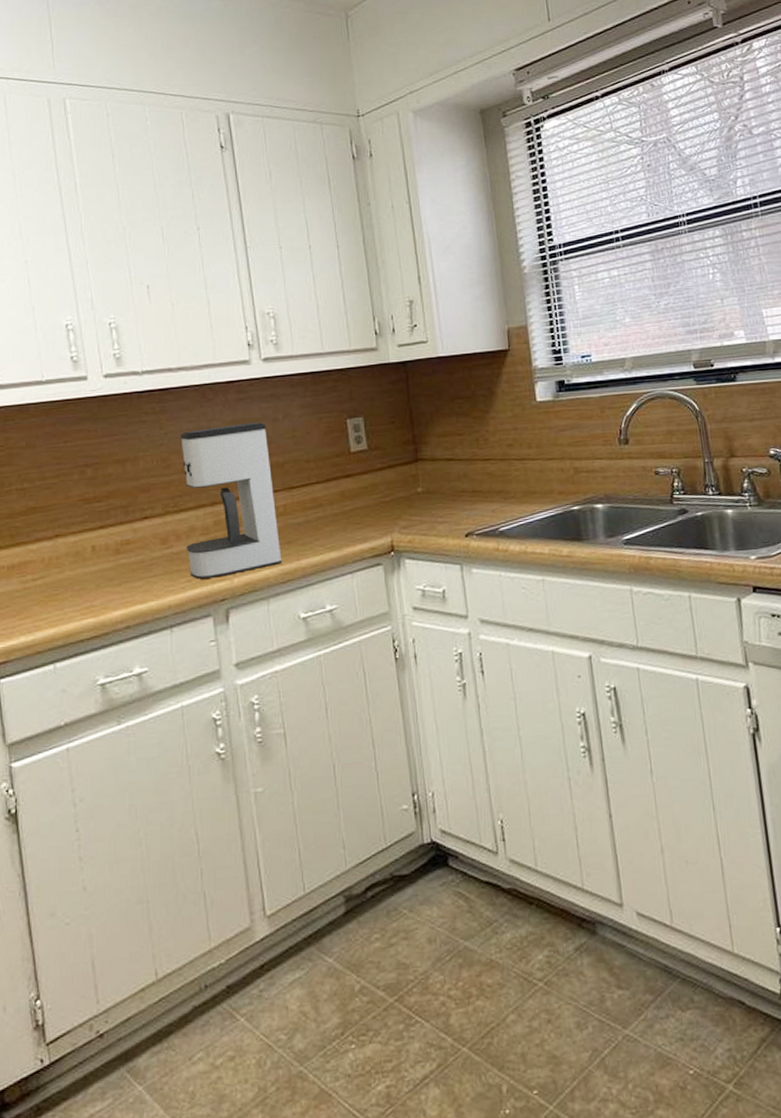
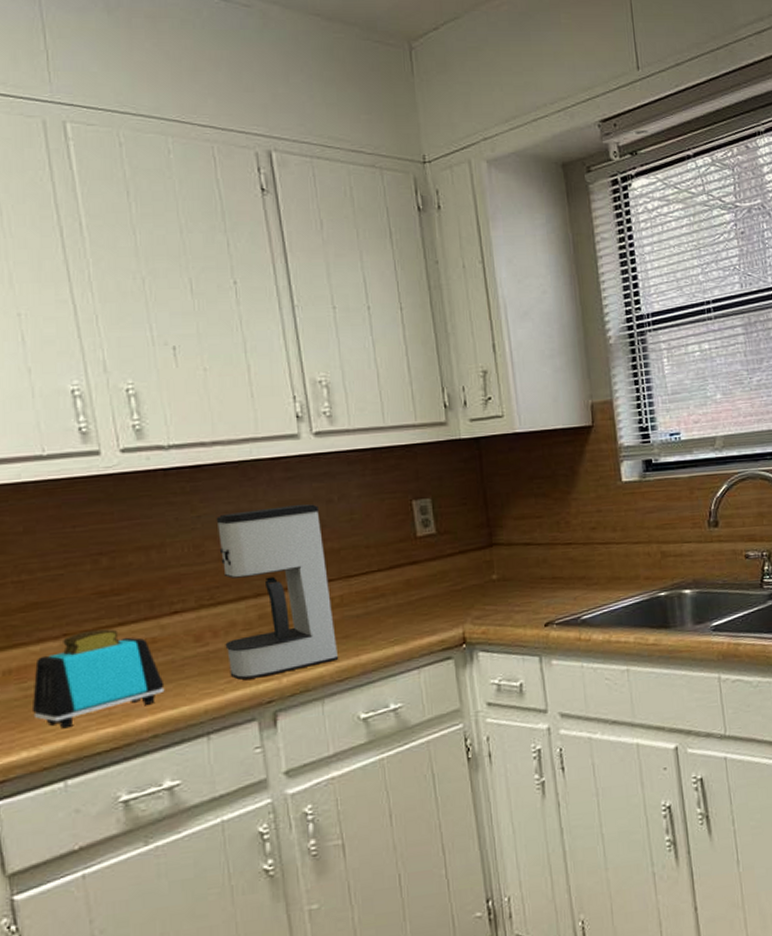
toaster: none [30,531,136,618] -> present [33,628,165,729]

